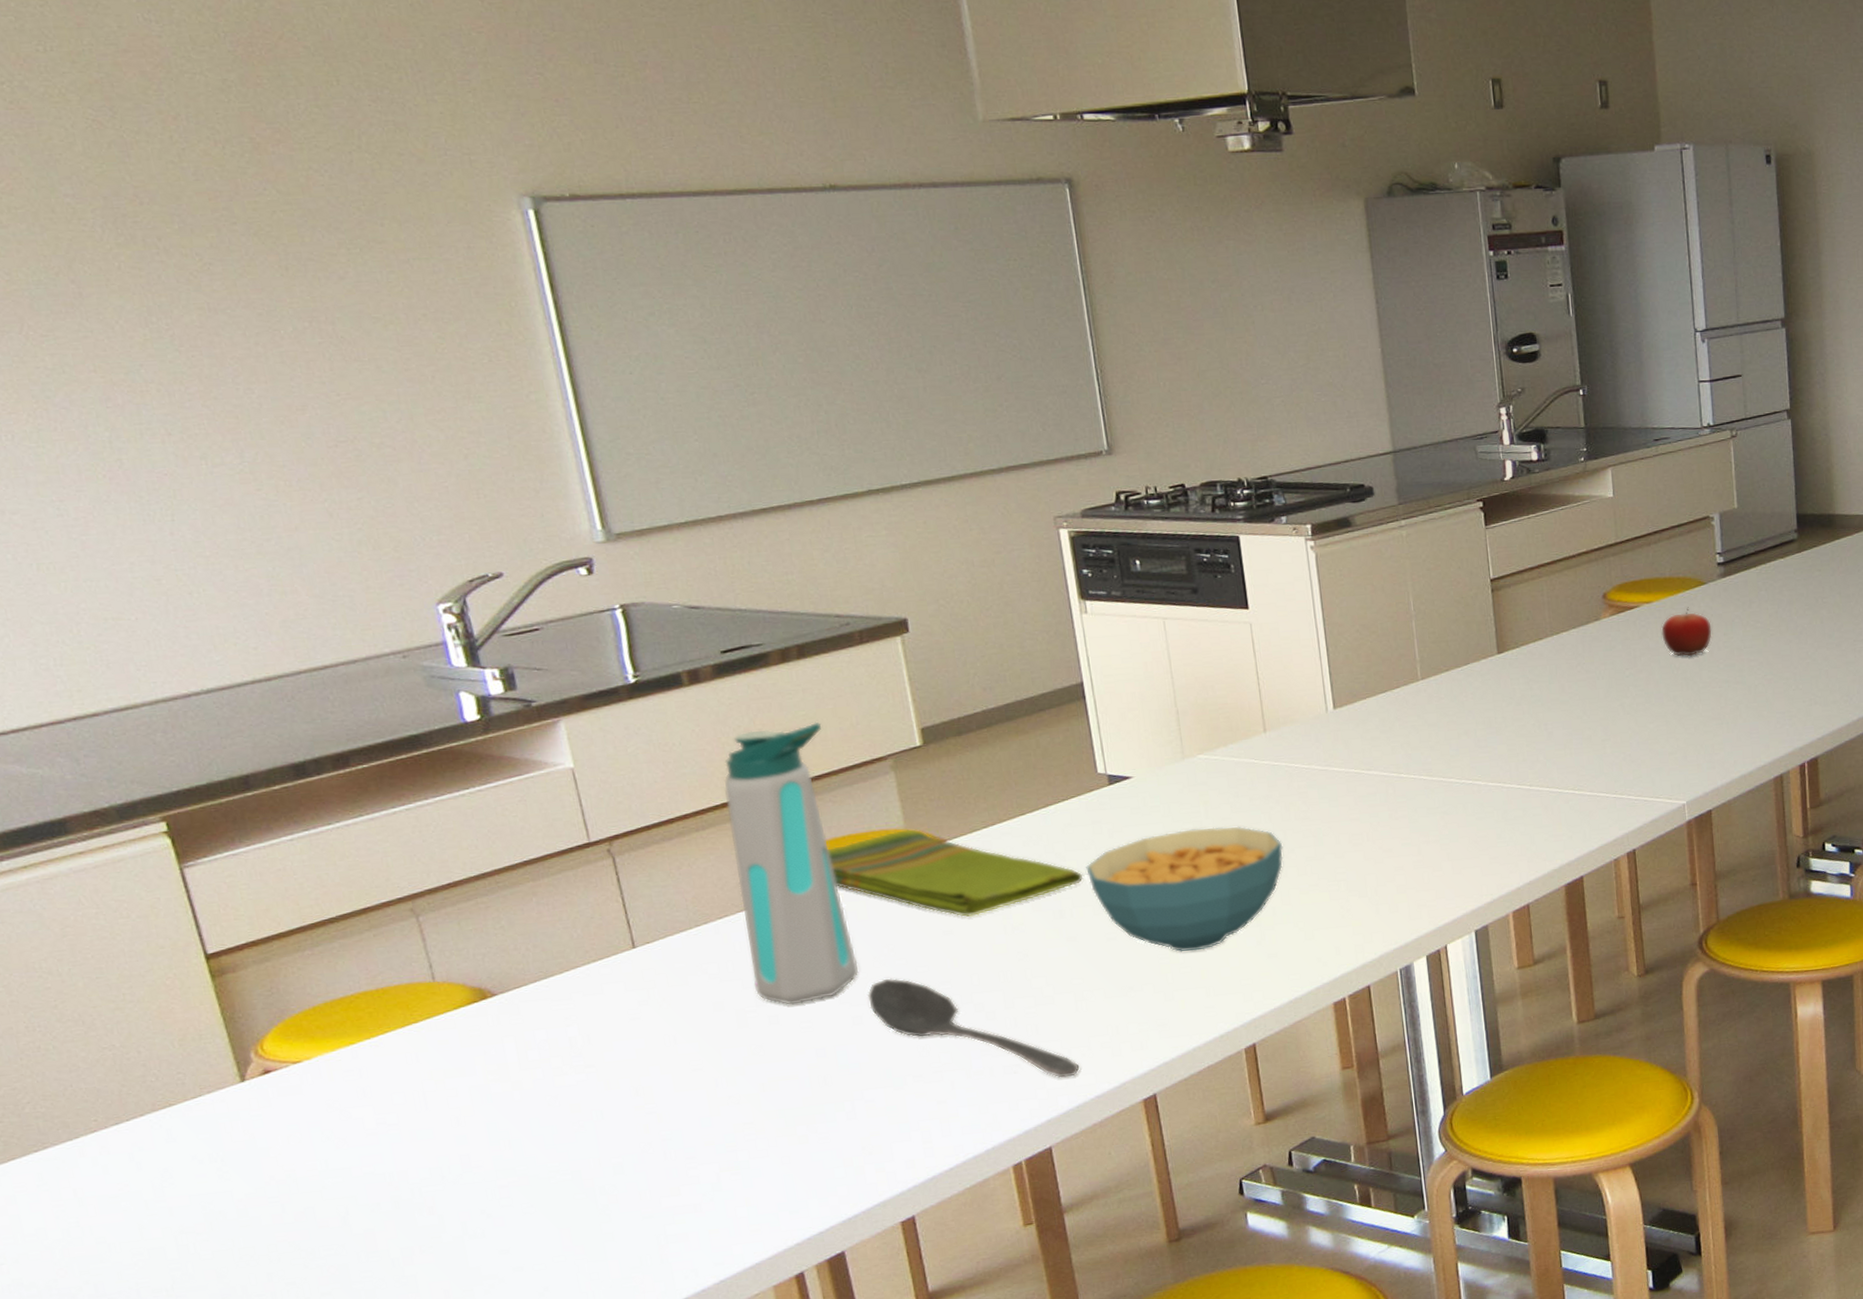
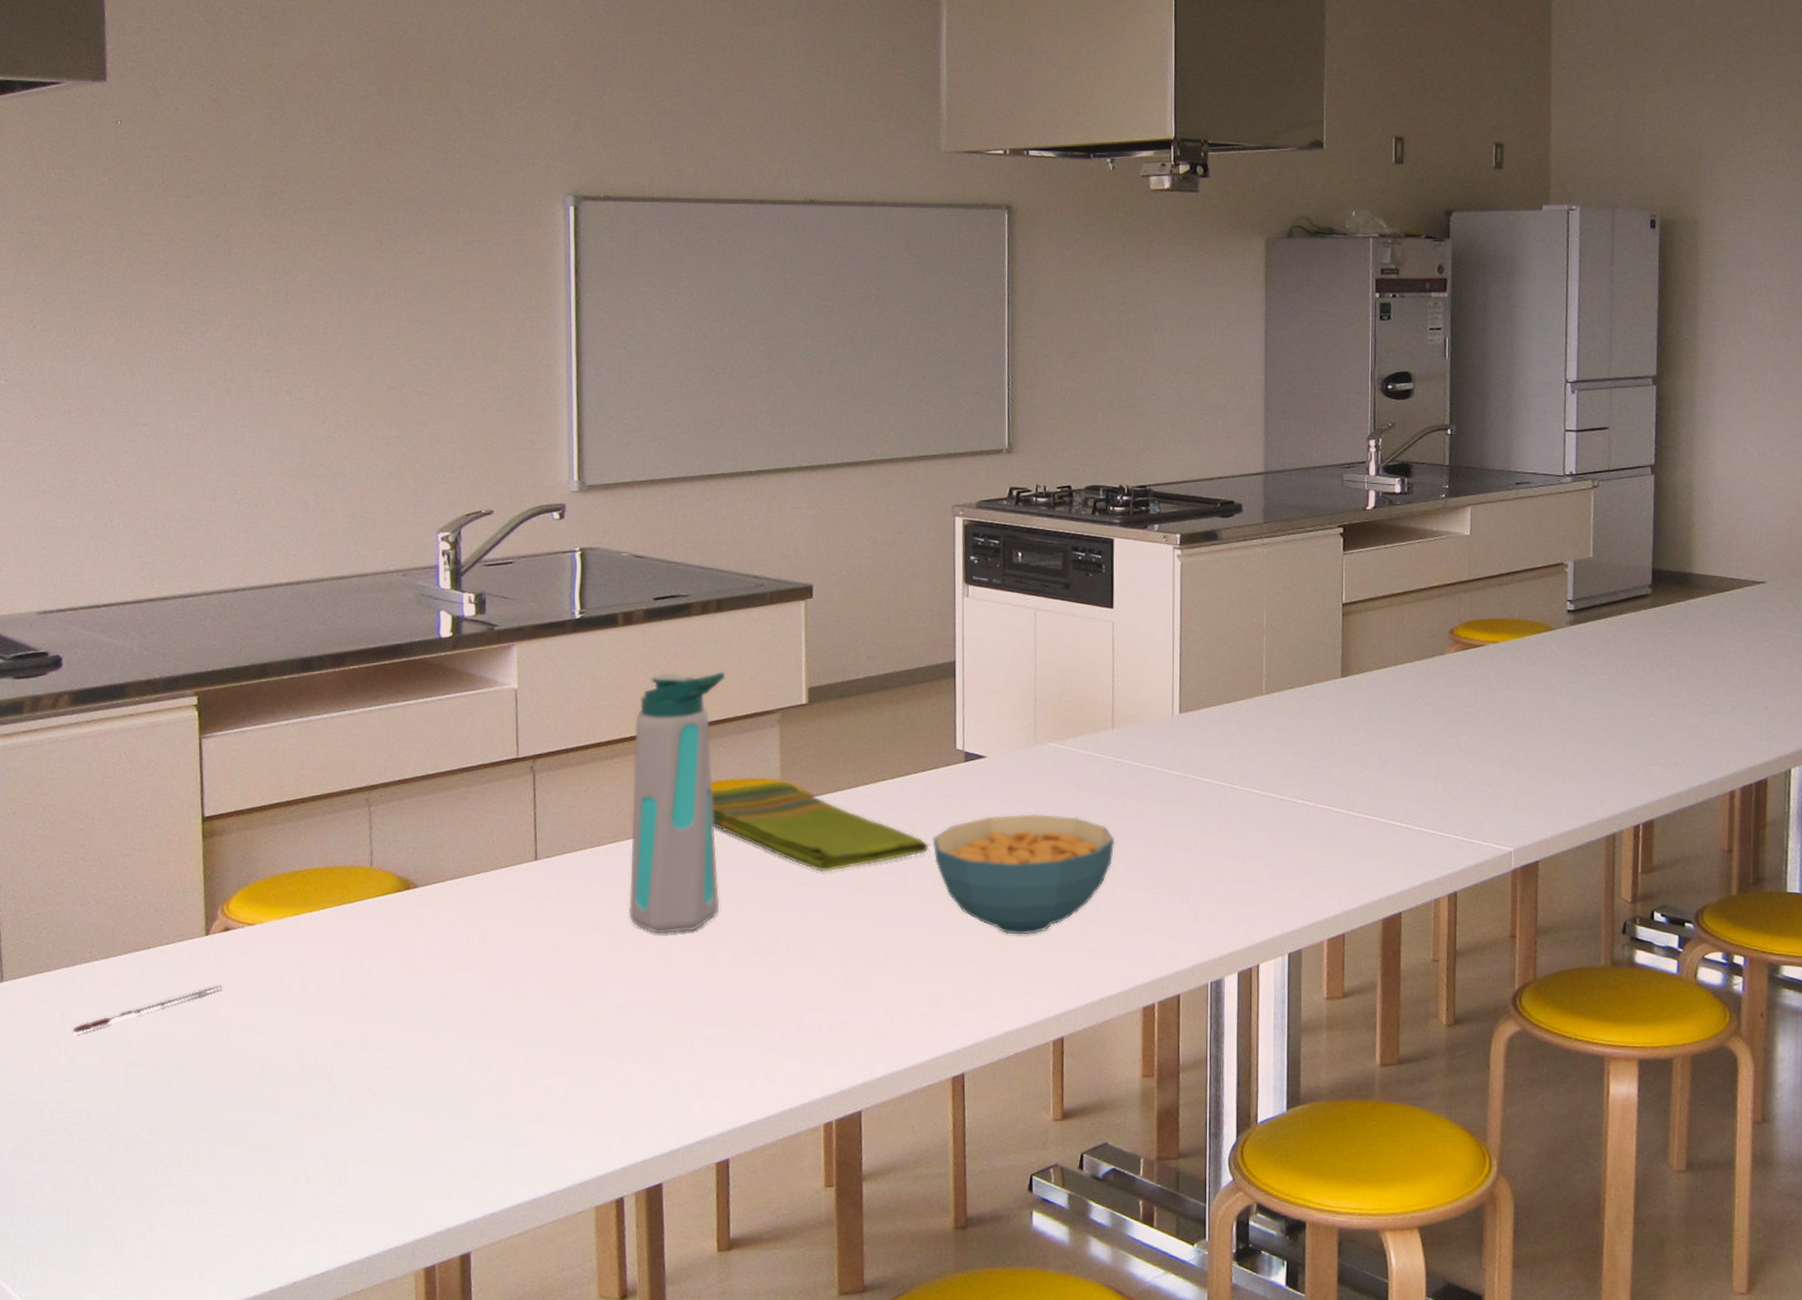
pen: none [94,1131,276,1210] -> present [73,985,222,1034]
stirrer: present [867,978,1080,1078] -> none [723,920,899,1043]
fruit: present [1661,607,1712,657] -> none [1505,651,1556,702]

